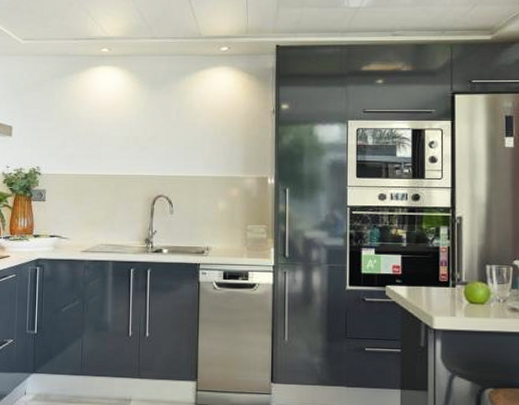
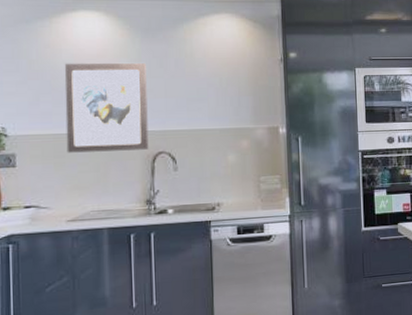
wall art: none [84,112,152,193] -> present [64,62,149,153]

